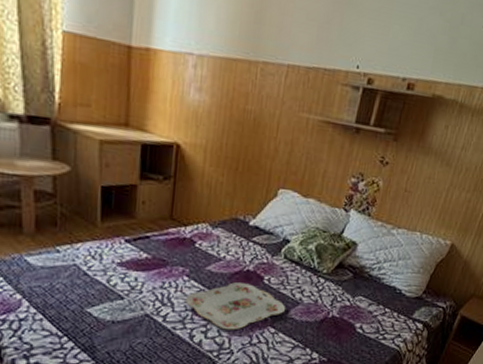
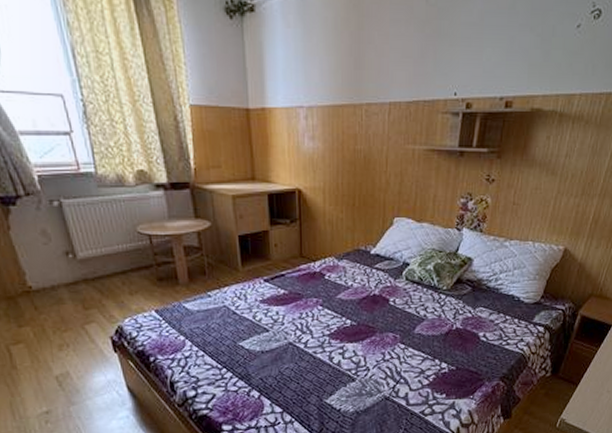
serving tray: present [186,282,286,330] -> none [322,306,413,350]

